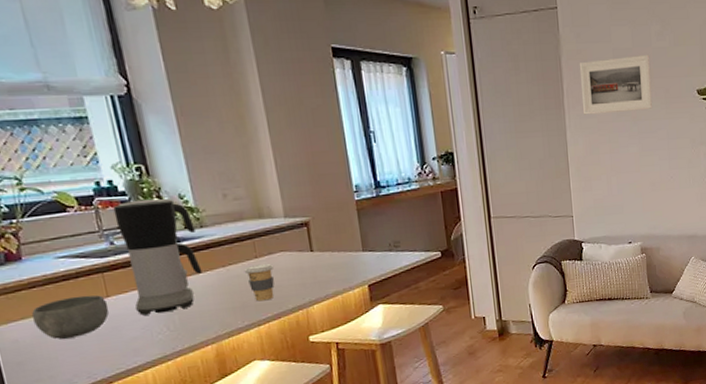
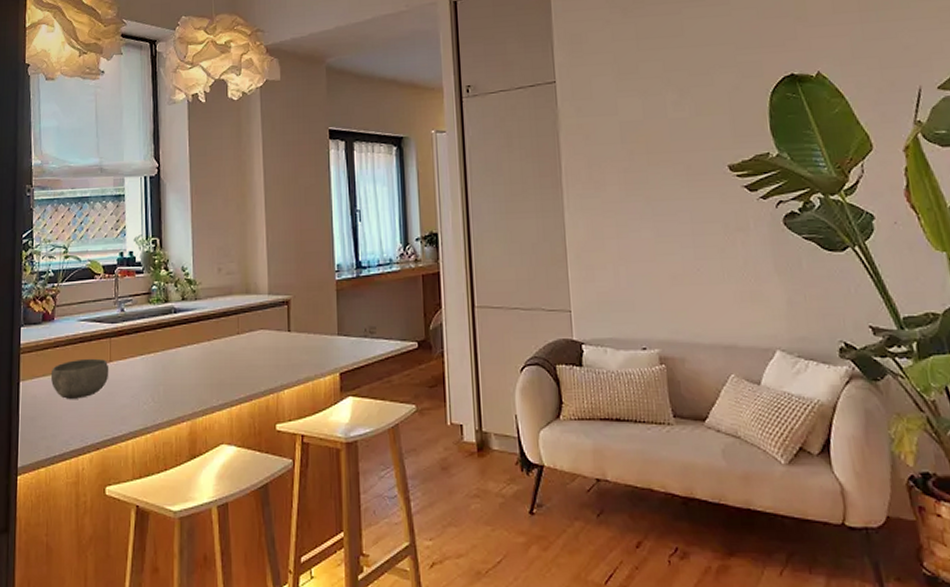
coffee maker: present [113,198,203,316] -> none [129,270,190,383]
coffee cup: present [244,263,275,302] -> none [226,340,253,380]
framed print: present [579,55,653,115] -> none [579,127,671,194]

